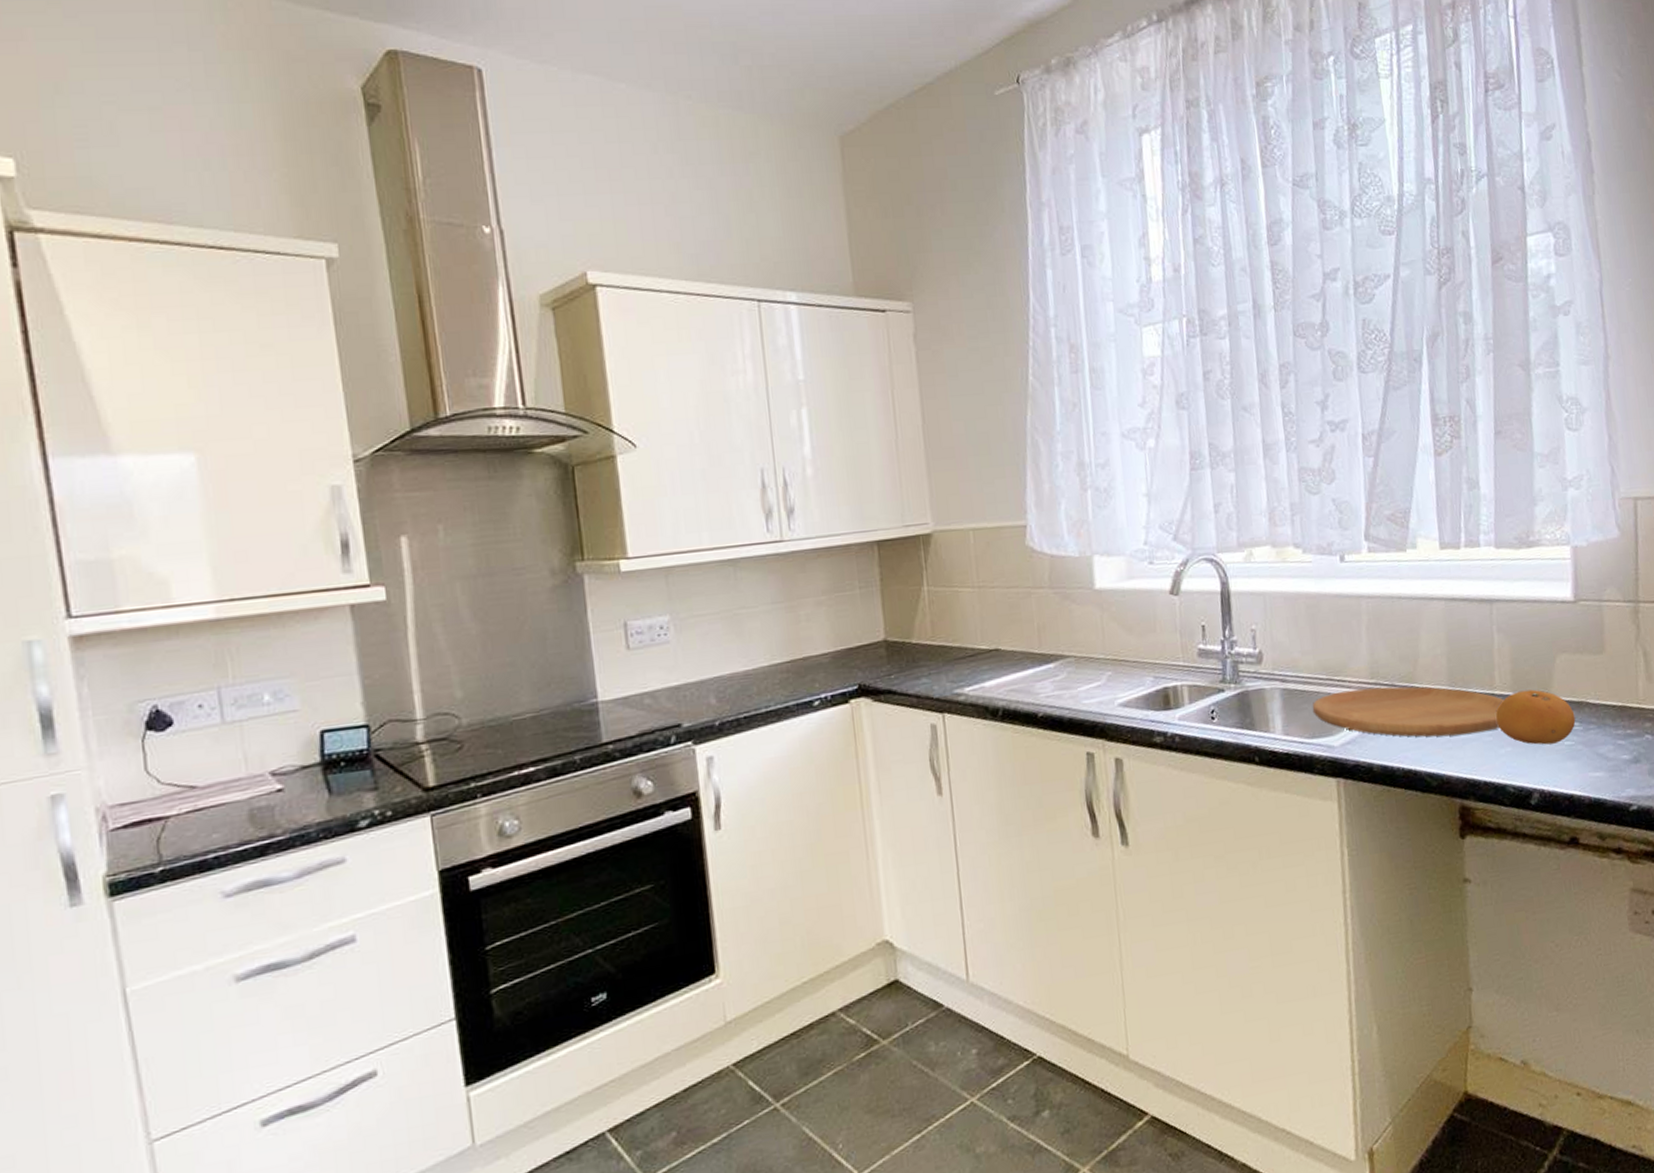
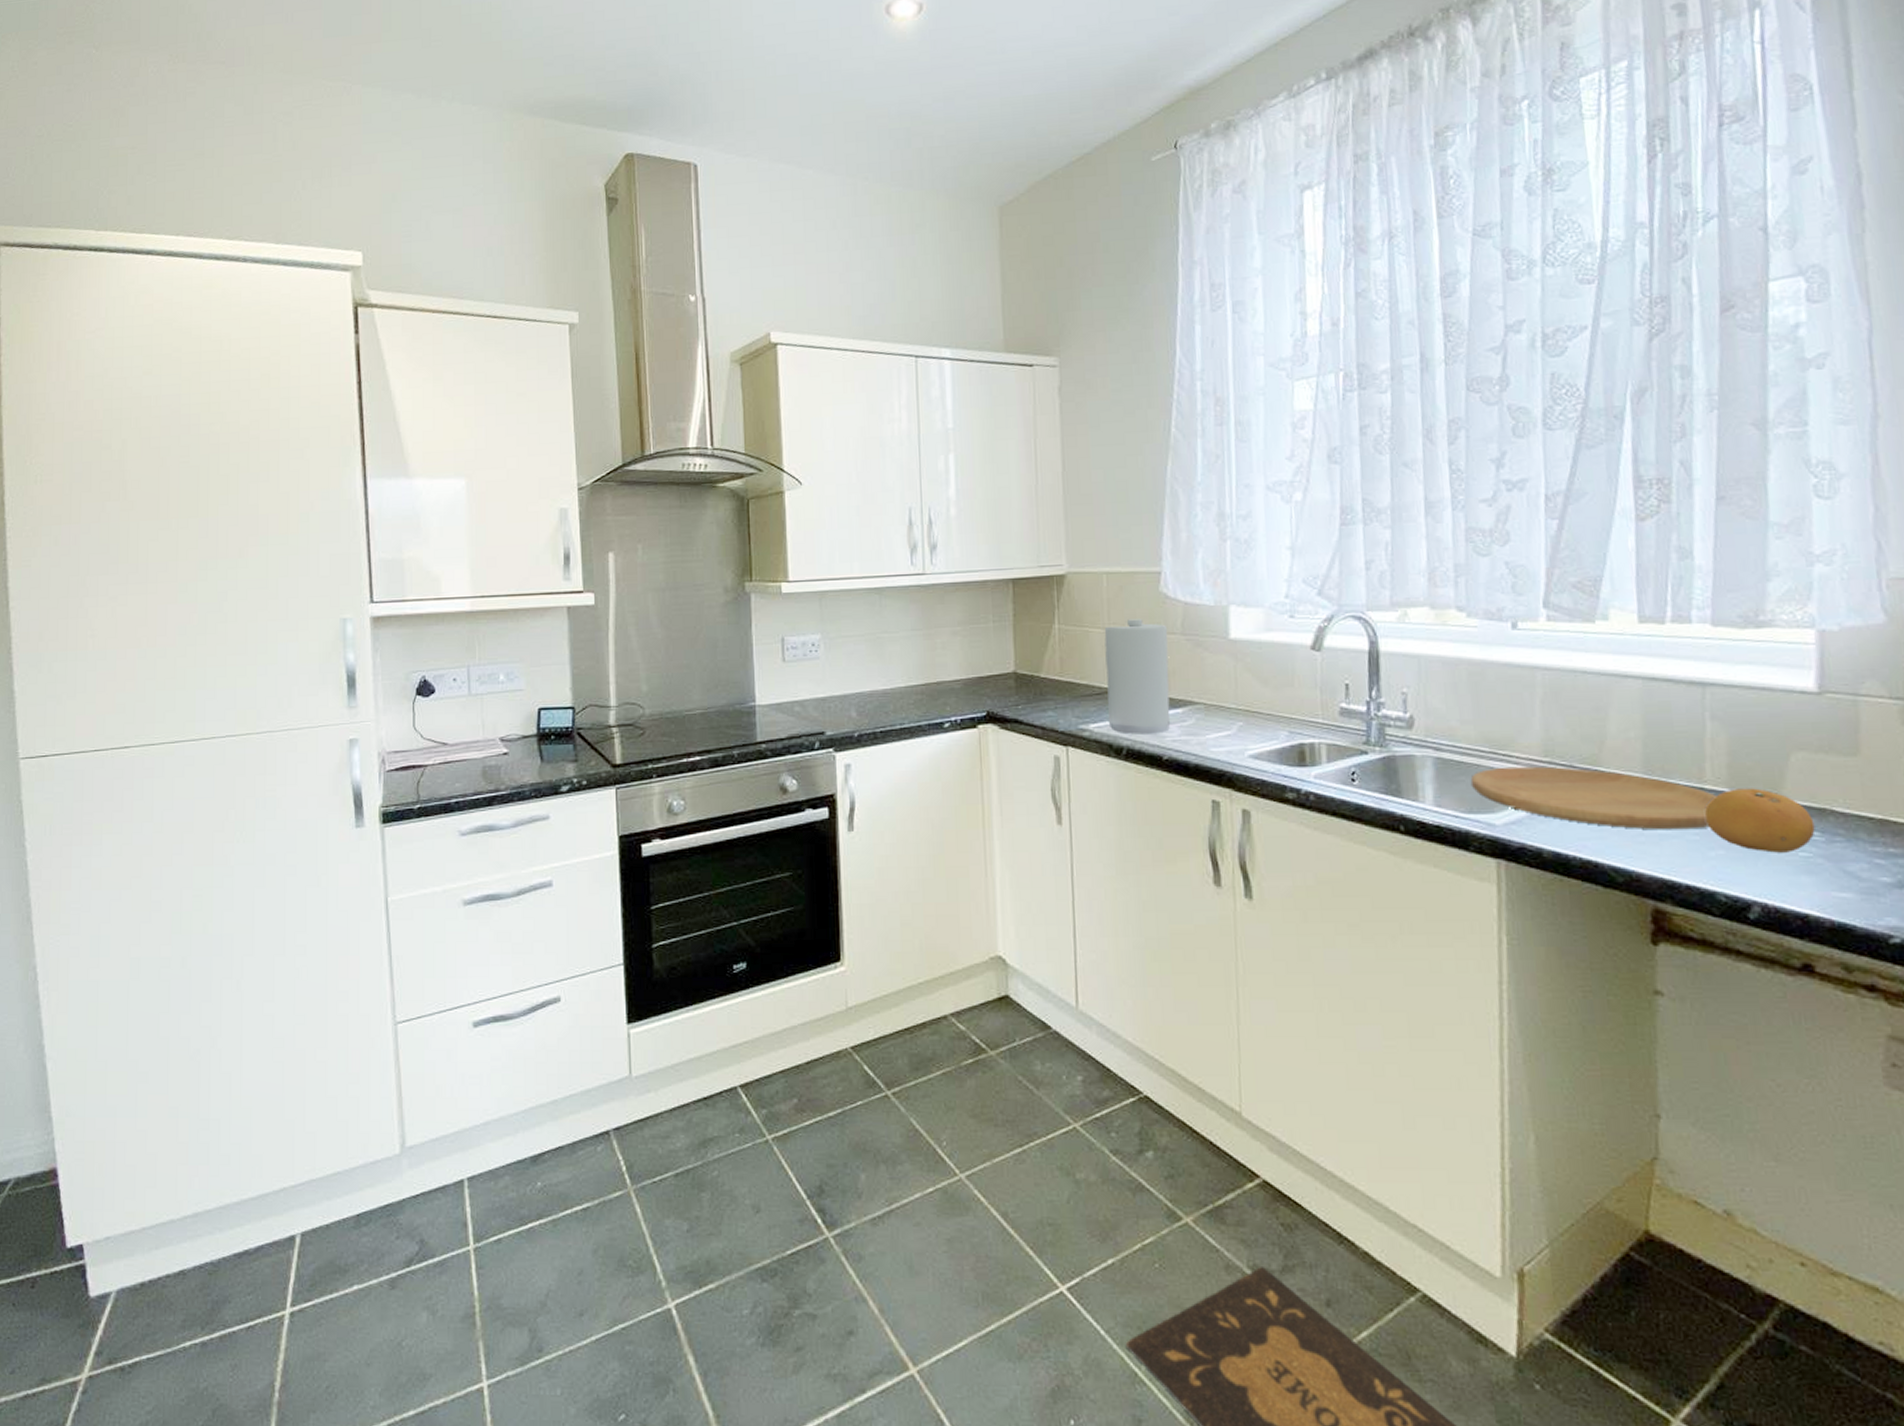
paper towel holder: none [973,575,1043,695] -> present [1104,619,1171,735]

